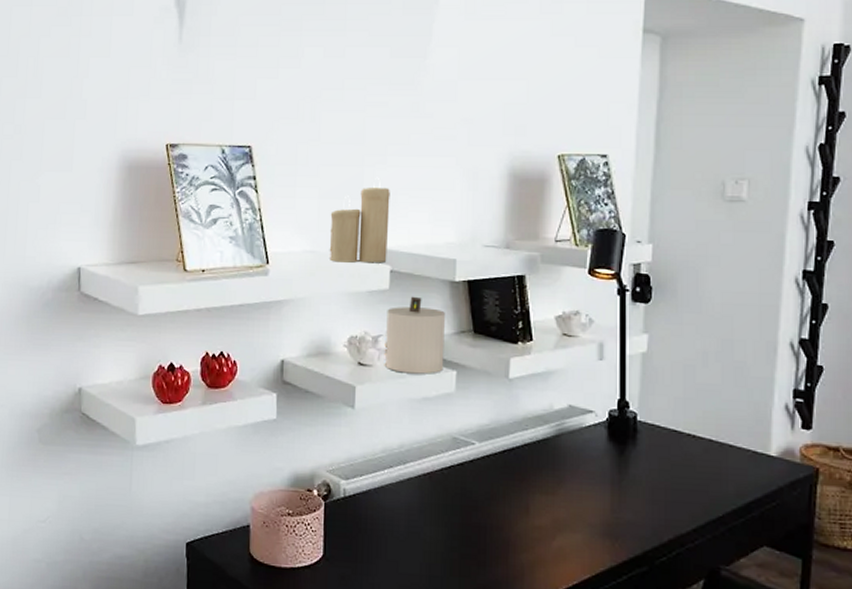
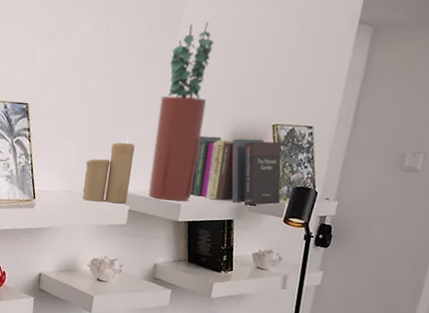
candle: present [385,296,445,374] -> none [117,230,168,291]
vase: none [413,39,474,256] -> present [148,22,214,202]
books: none [467,173,580,256] -> present [190,136,282,206]

